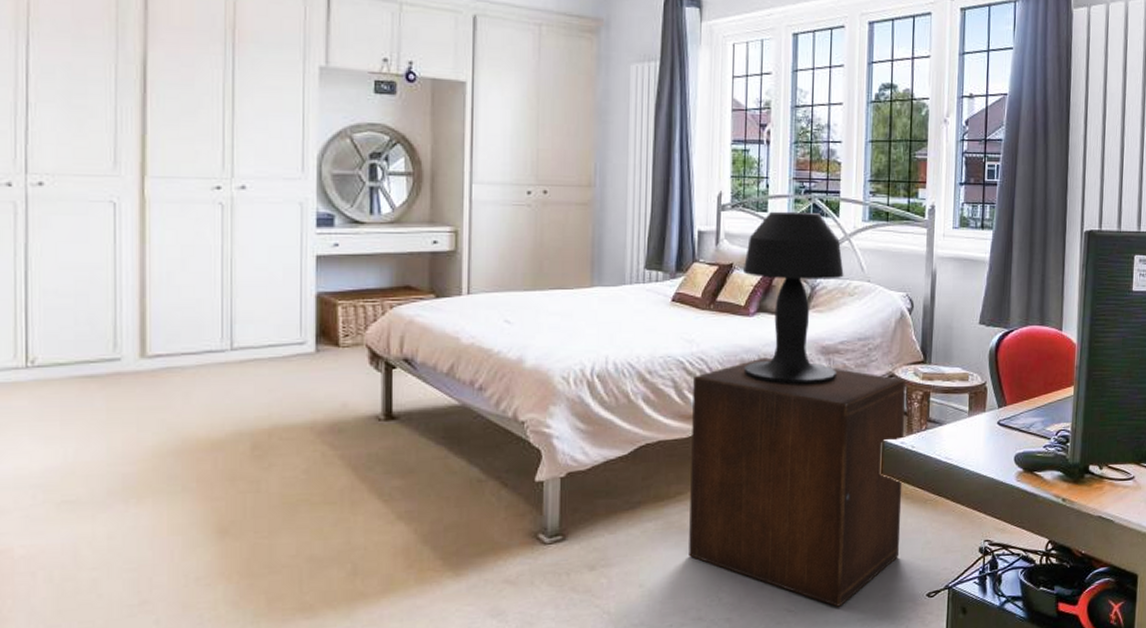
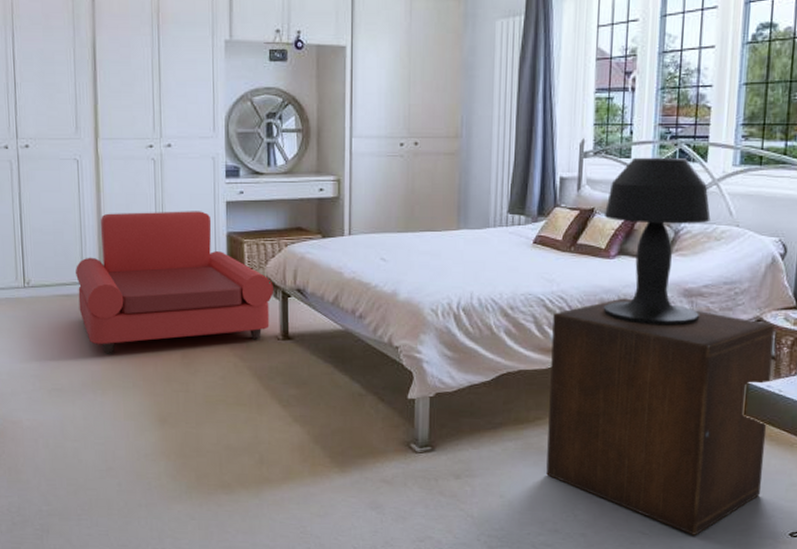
armchair: none [105,267,376,449] -> present [76,211,274,353]

